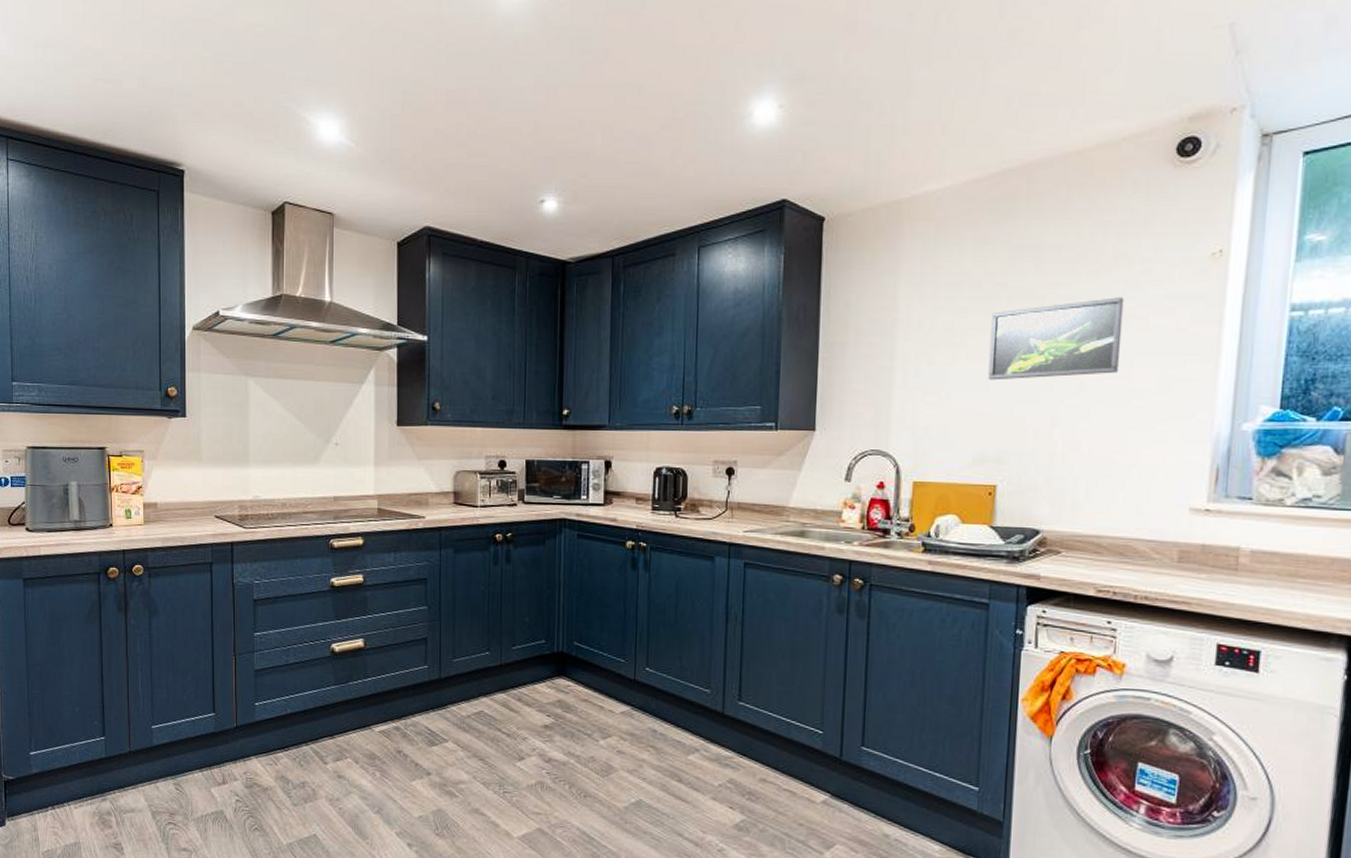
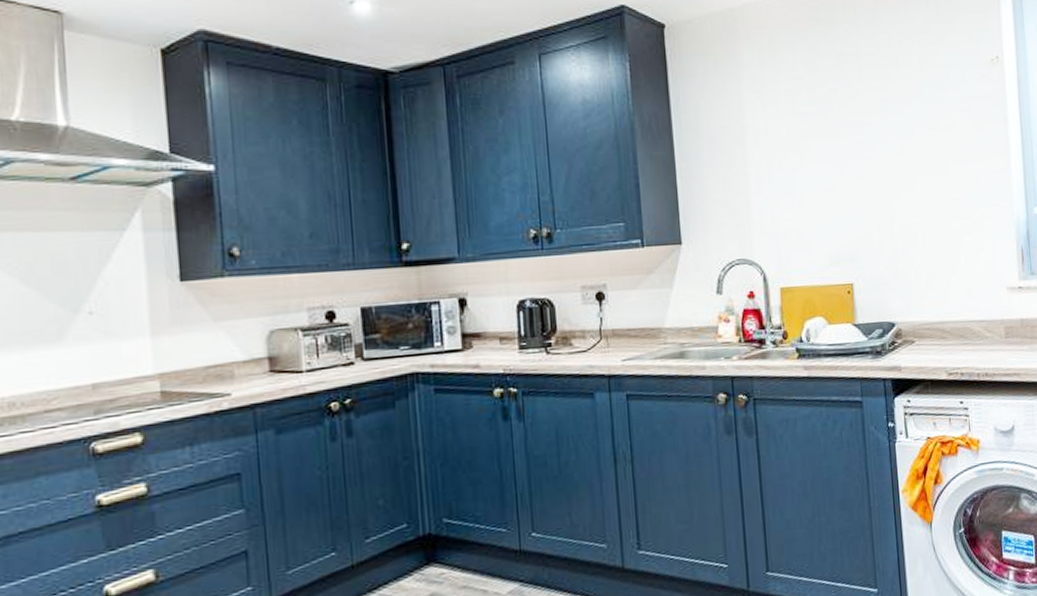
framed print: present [988,297,1124,381] -> none [828,99,937,182]

